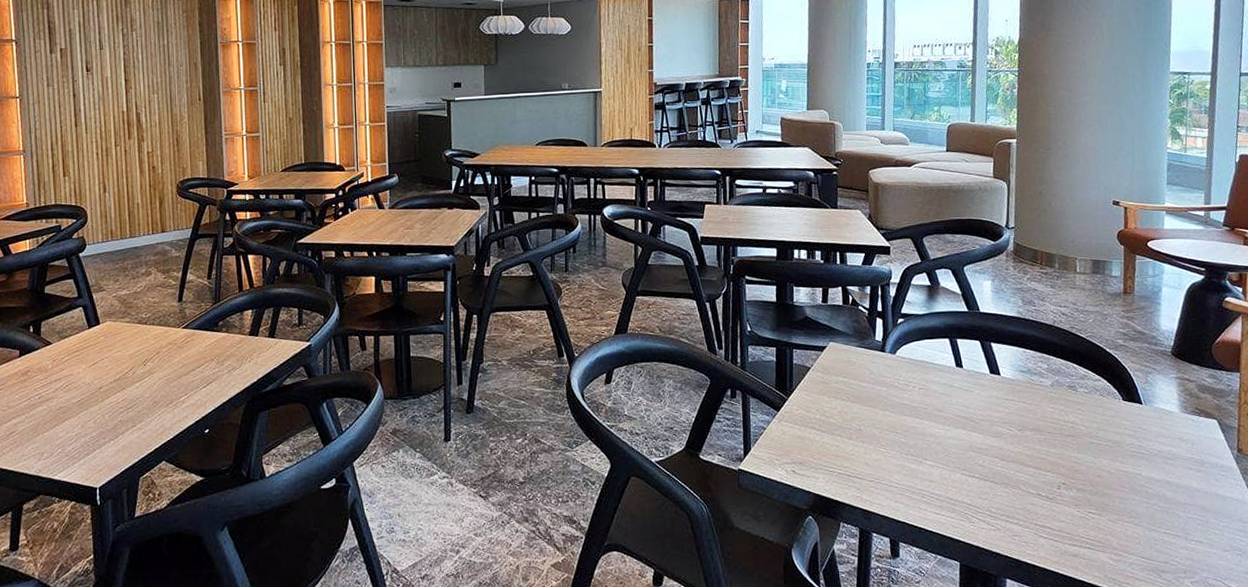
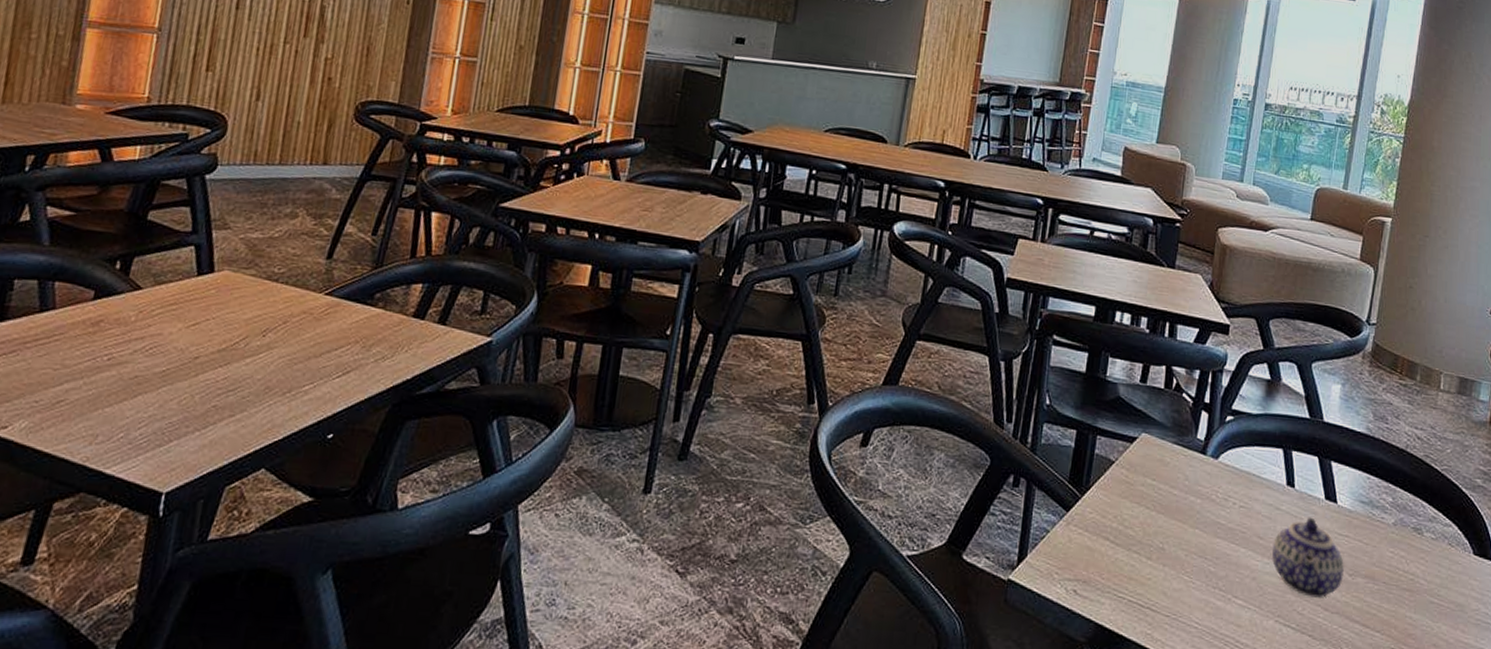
teapot: none [951,389,1014,453] -> present [1272,517,1345,599]

